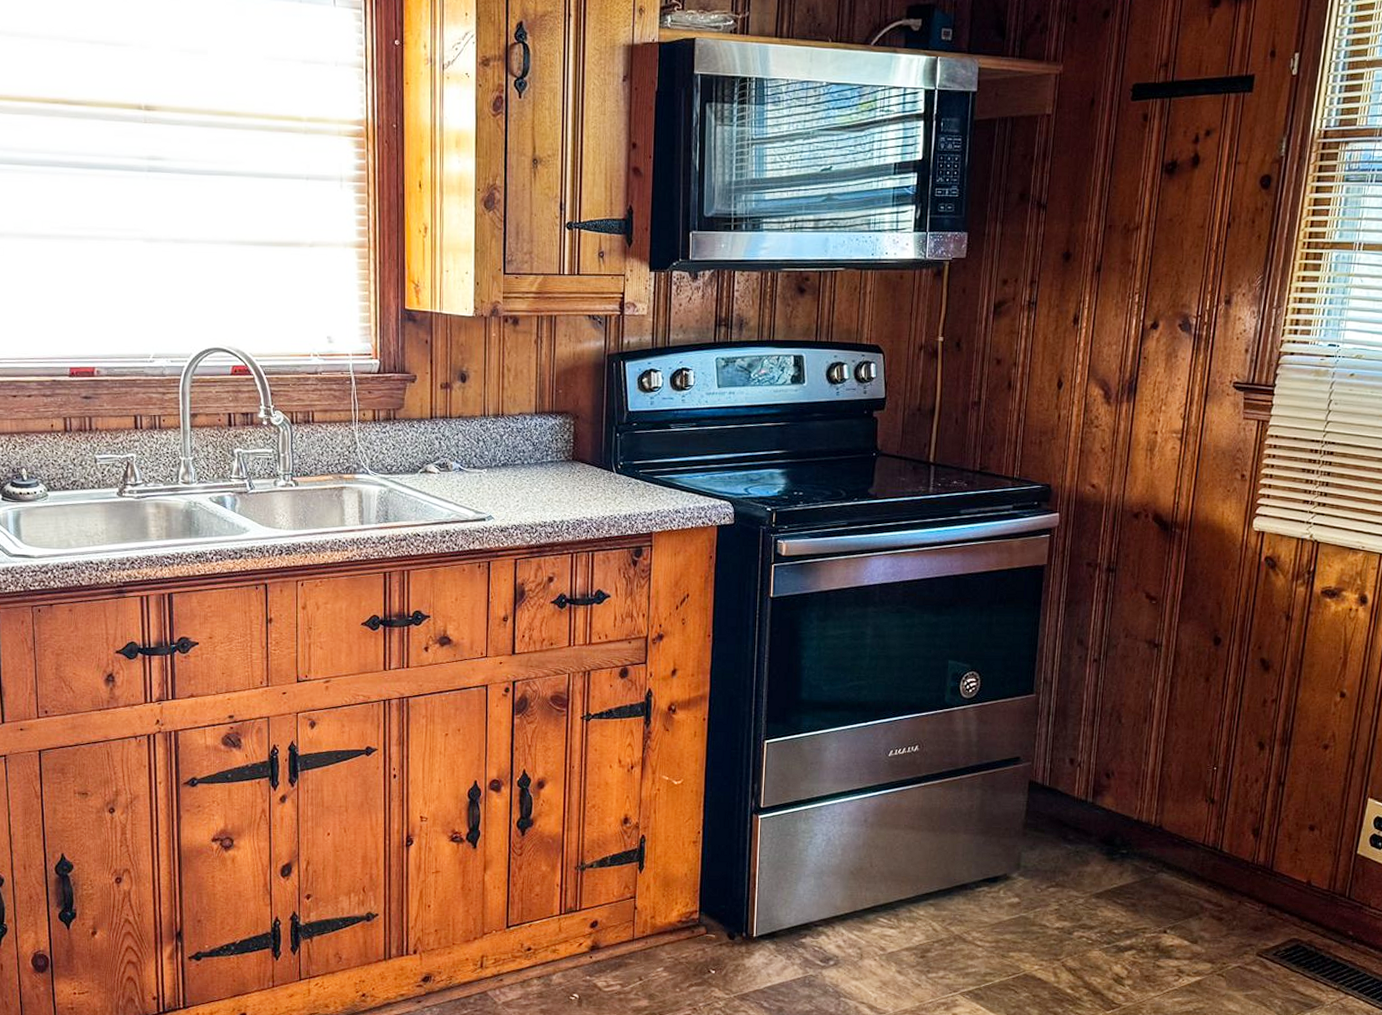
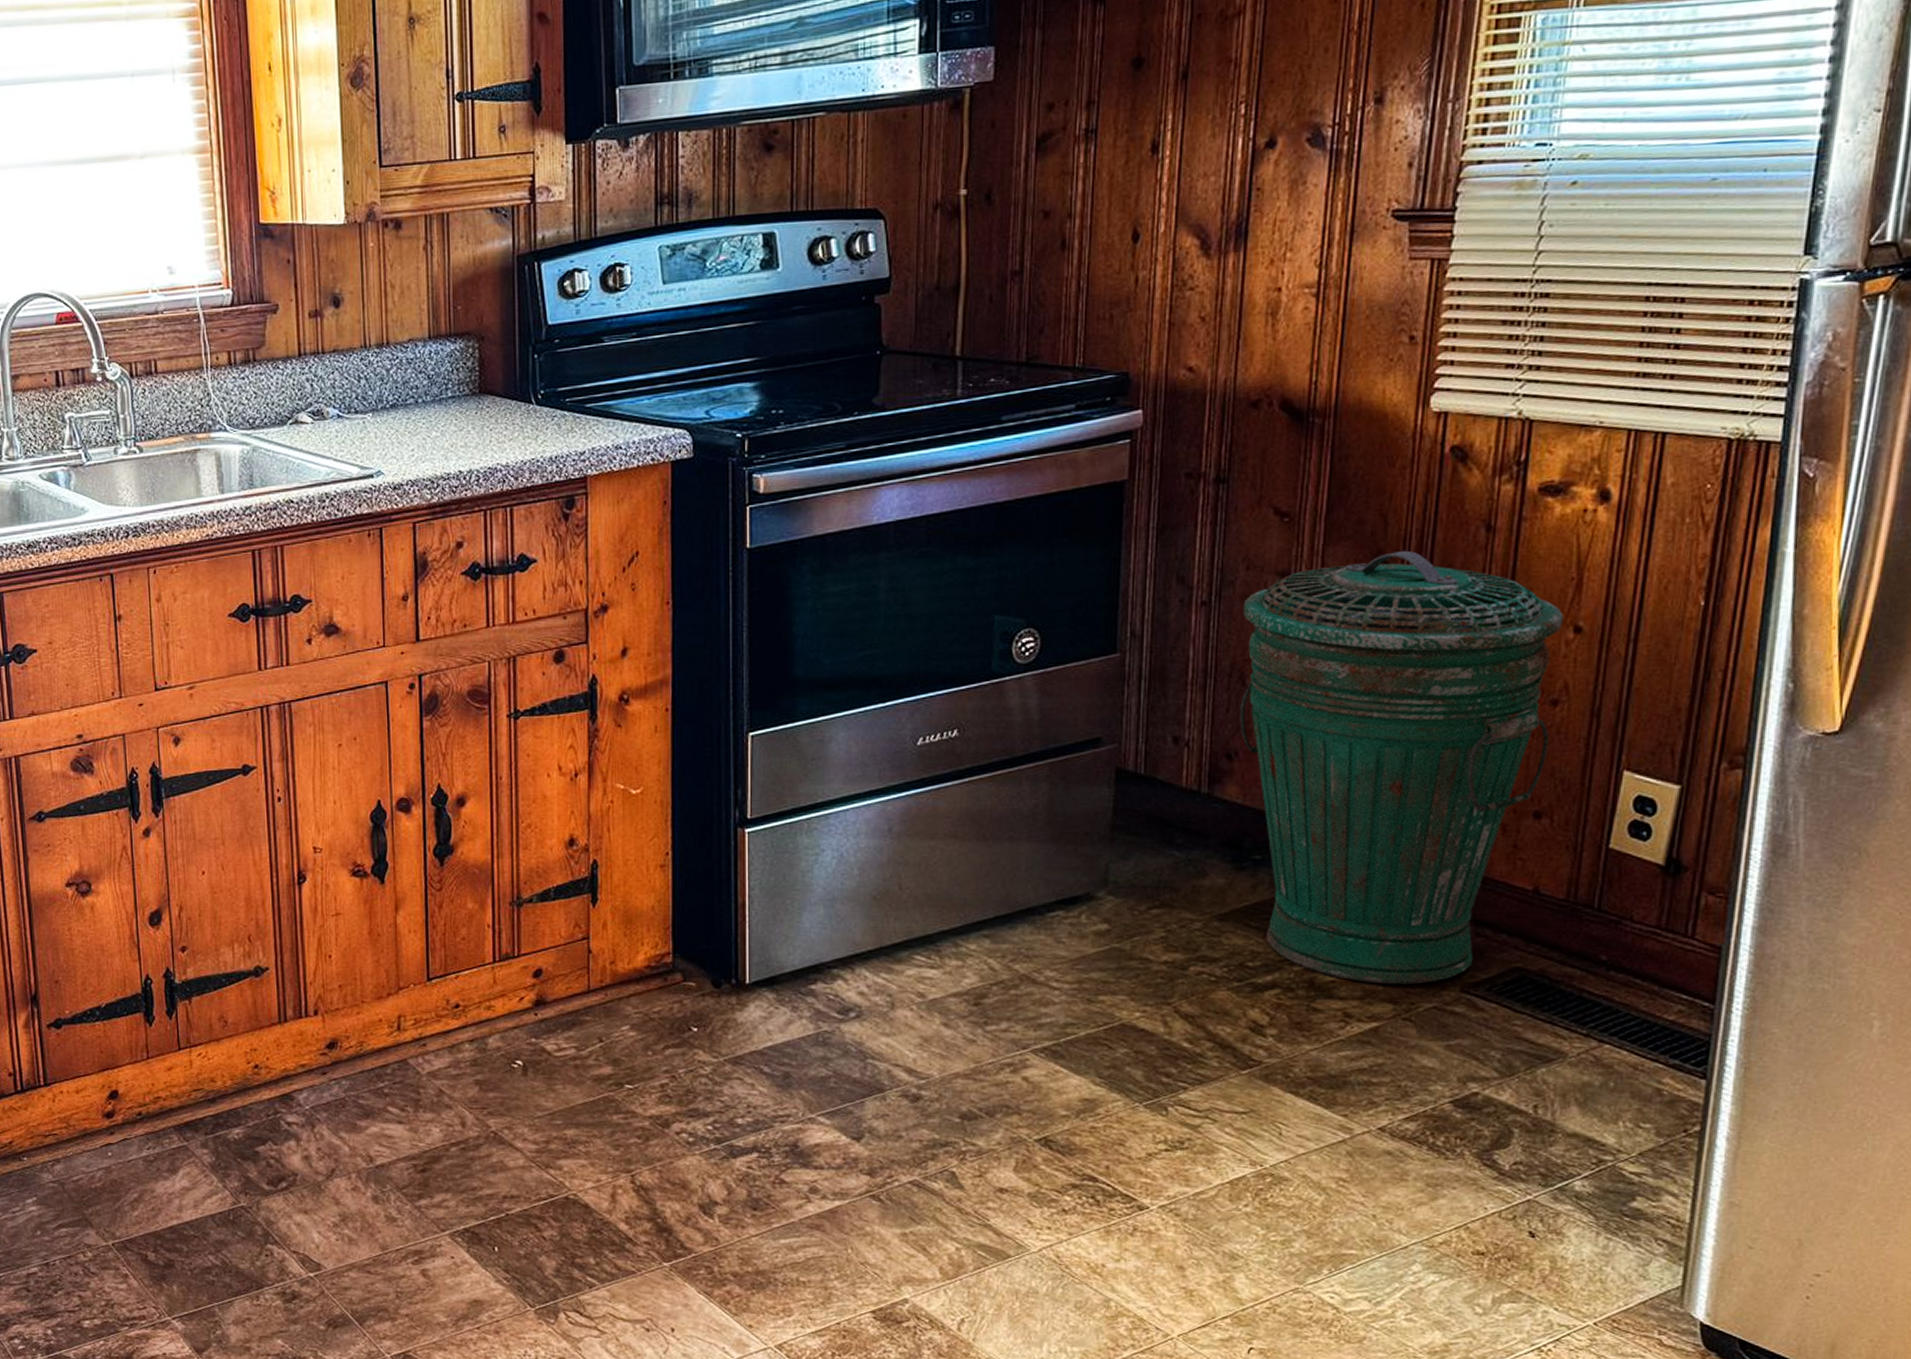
trash can: none [1116,630,1334,949] -> present [1239,550,1563,984]

